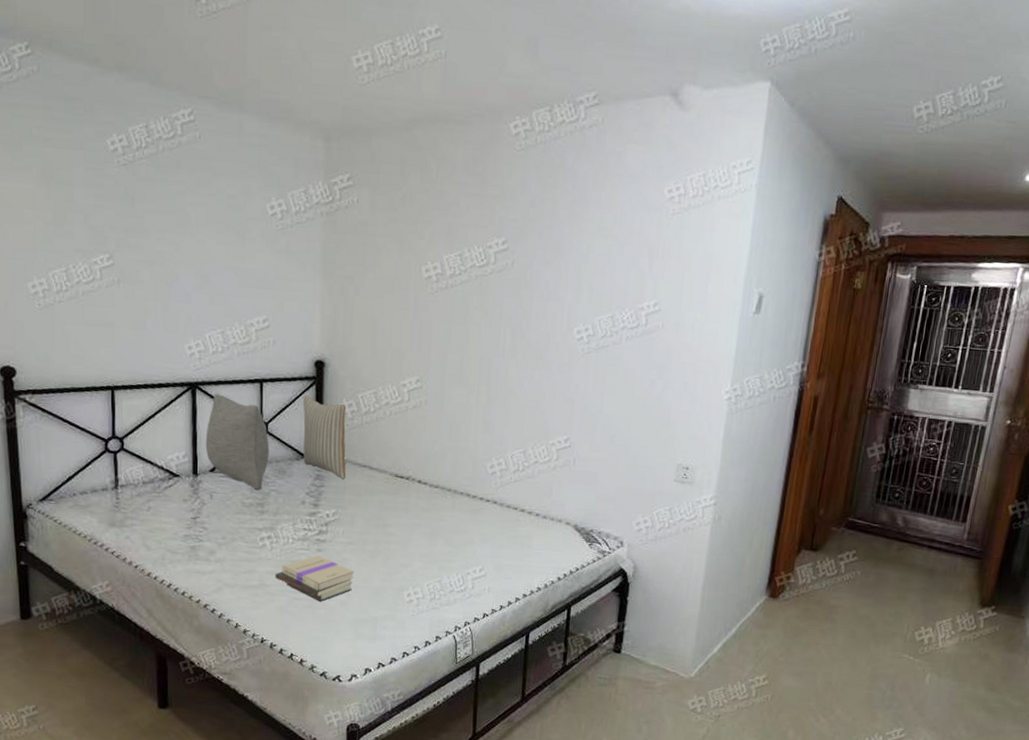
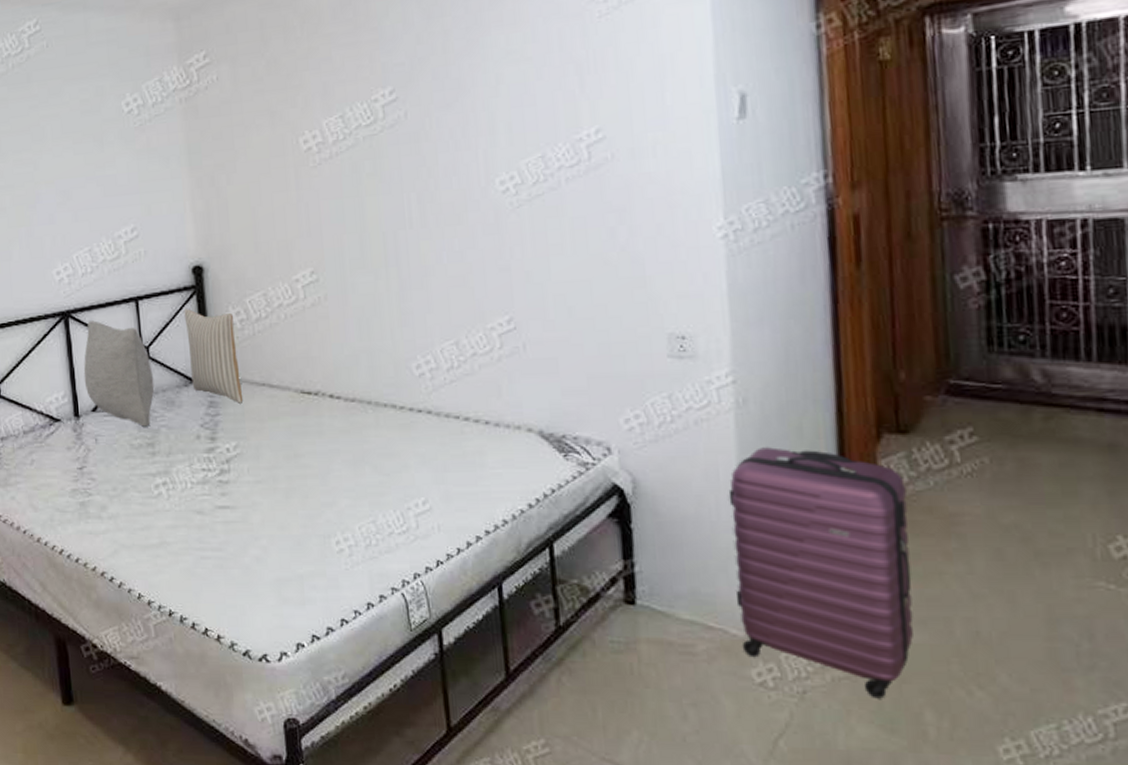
books: present [275,554,354,602] -> none [176,500,268,559]
suitcase: none [685,551,808,722] -> present [729,447,914,699]

